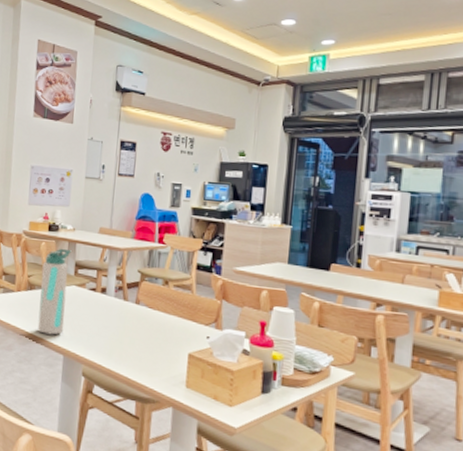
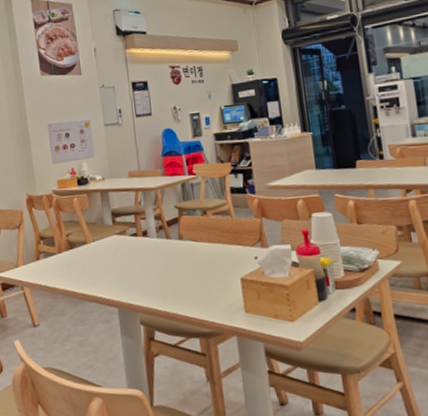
water bottle: present [37,248,72,335] -> none [79,199,113,291]

